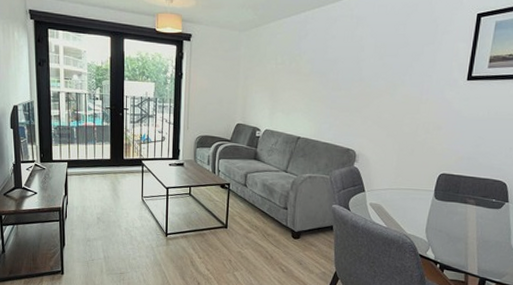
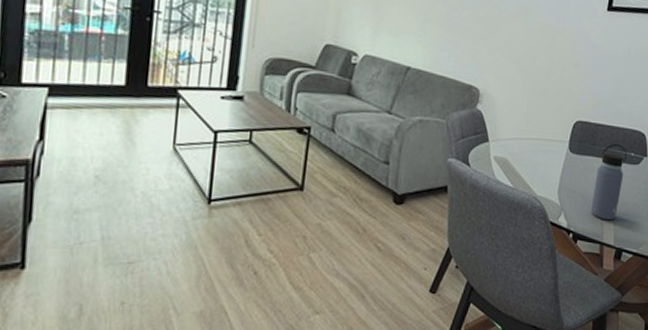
water bottle: none [455,191,489,255] -> present [590,143,627,221]

